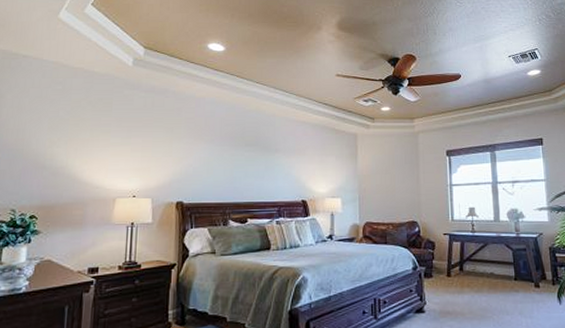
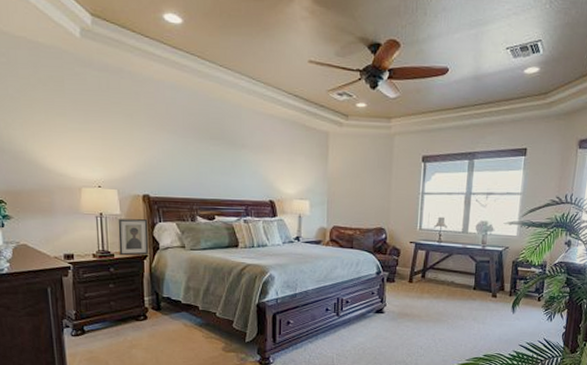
picture frame: none [146,226,179,266] -> present [118,219,149,256]

